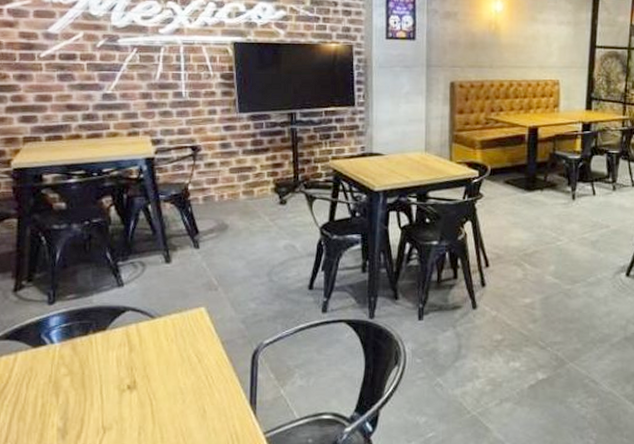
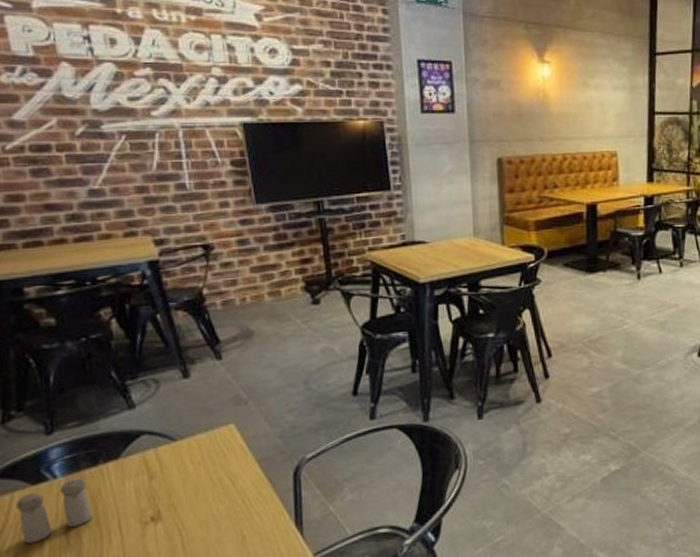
salt and pepper shaker: none [19,345,80,400] -> present [16,478,93,544]

